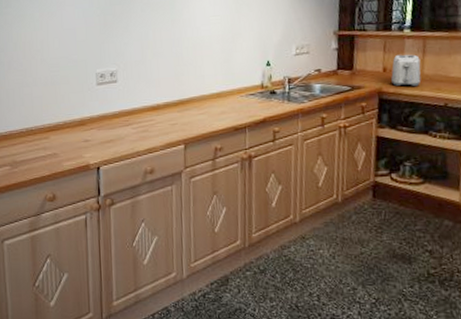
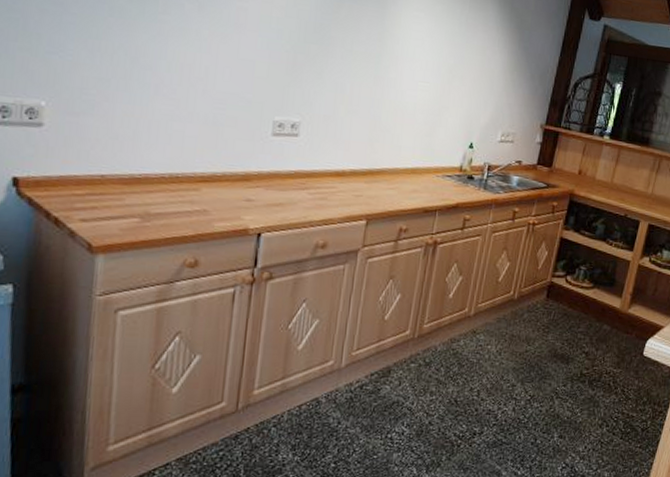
toaster: present [391,54,421,87] -> none [584,159,613,194]

